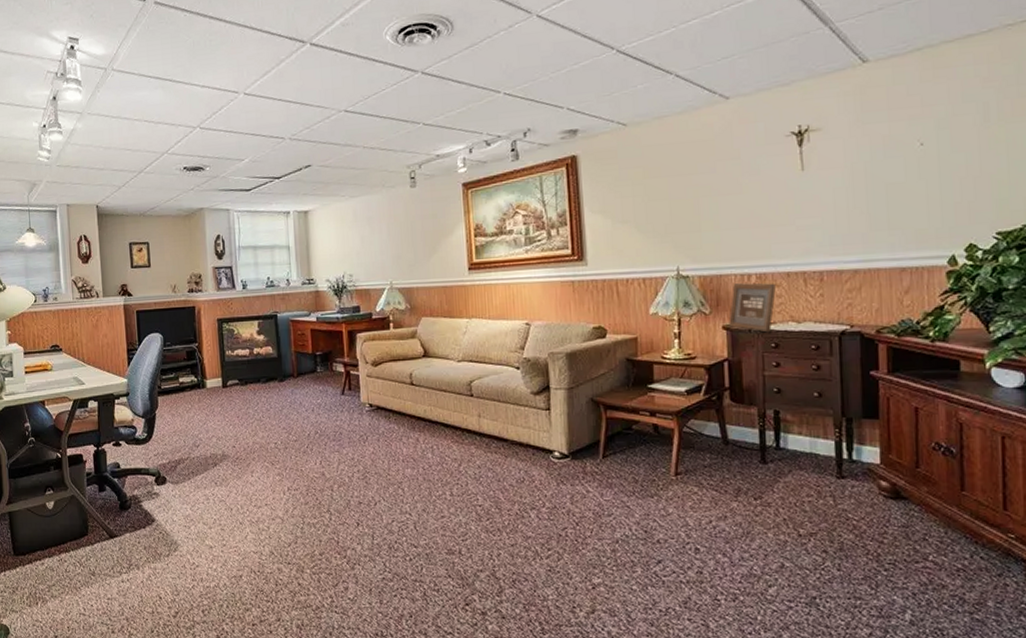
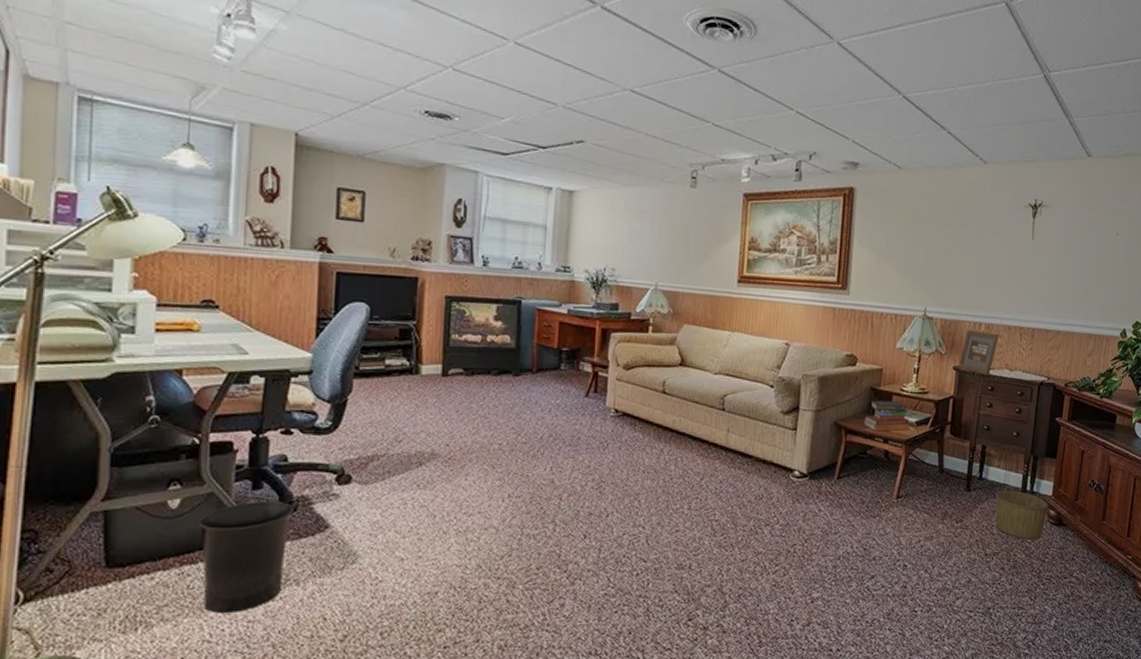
waste bin: none [67,500,129,591] -> present [199,500,294,612]
books: none [623,369,678,404] -> present [863,400,909,431]
basket: none [801,453,878,517] -> present [995,485,1049,540]

